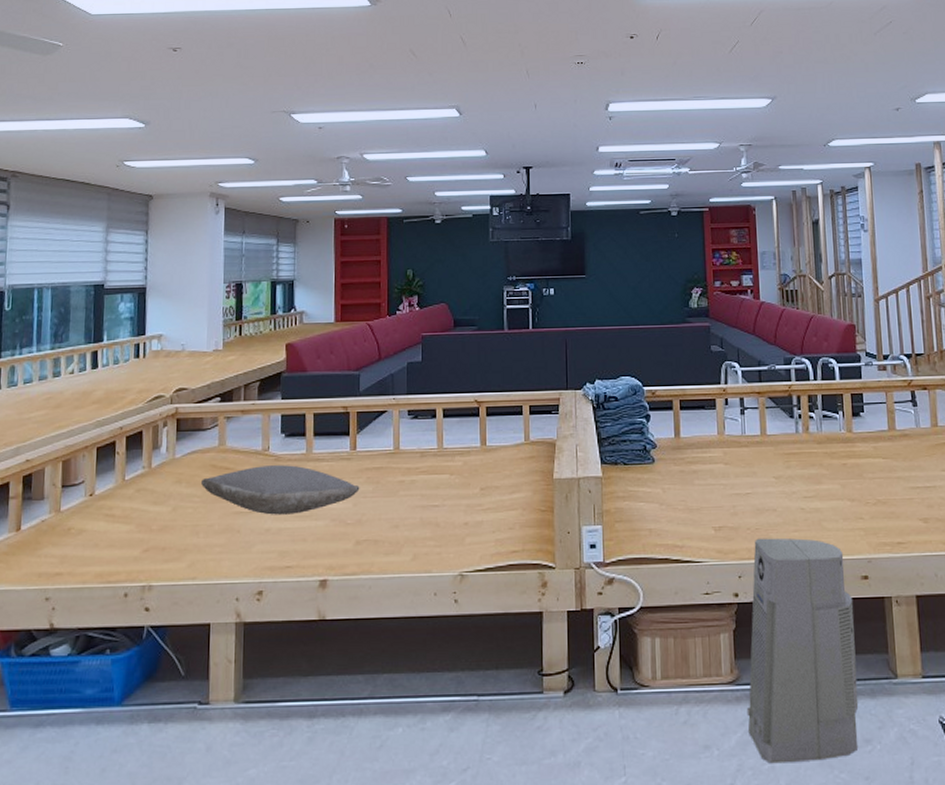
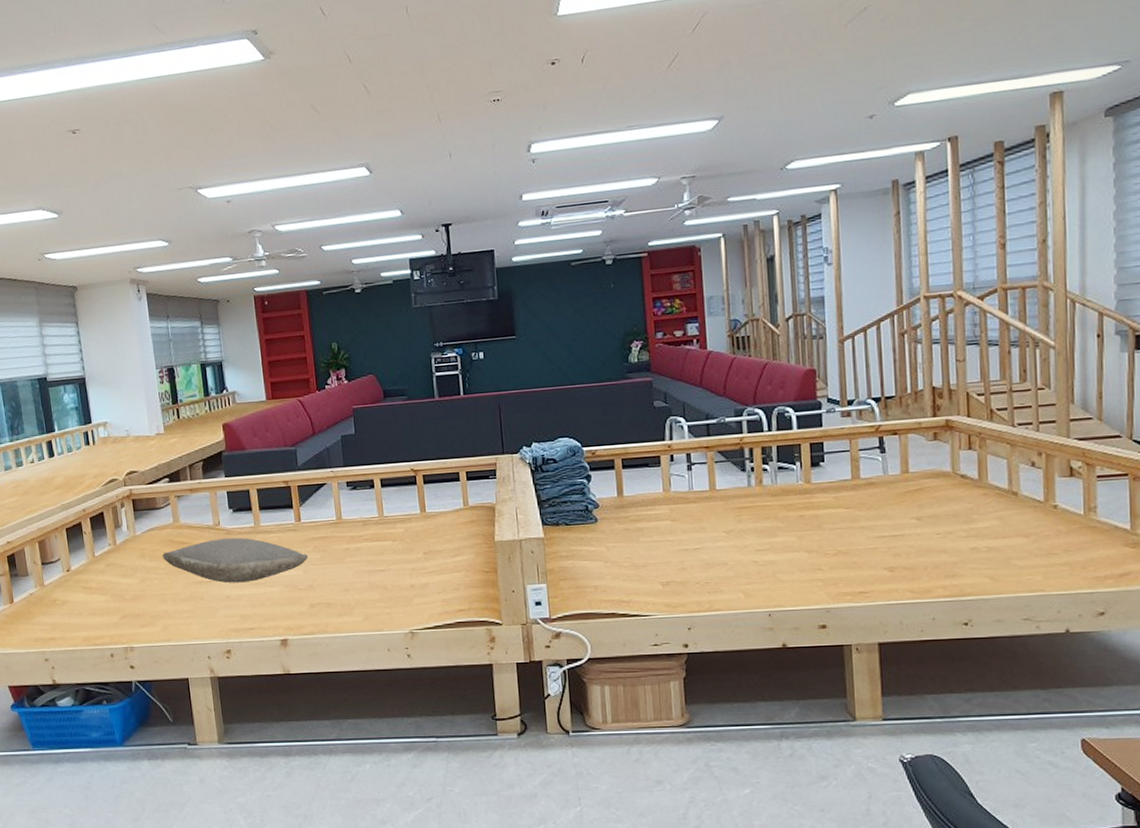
air purifier: present [746,538,859,764] -> none [698,591,814,797]

